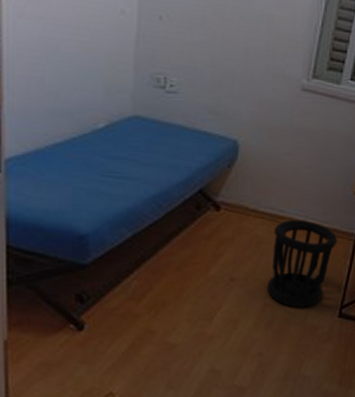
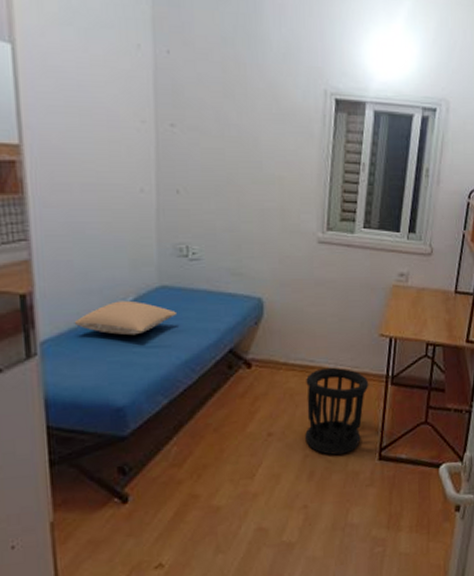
pillow: none [41,126,149,164] -> present [74,300,178,336]

